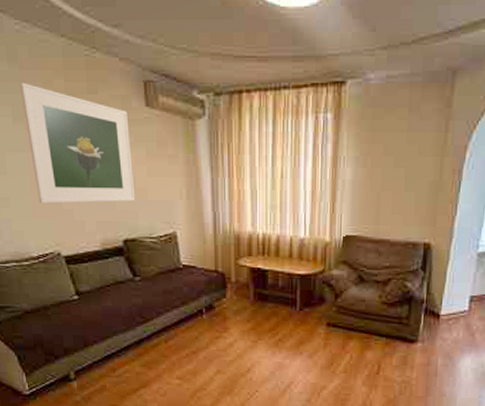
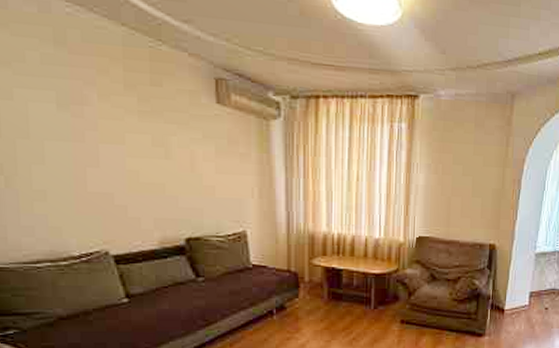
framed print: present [20,82,136,204] -> none [68,67,202,199]

